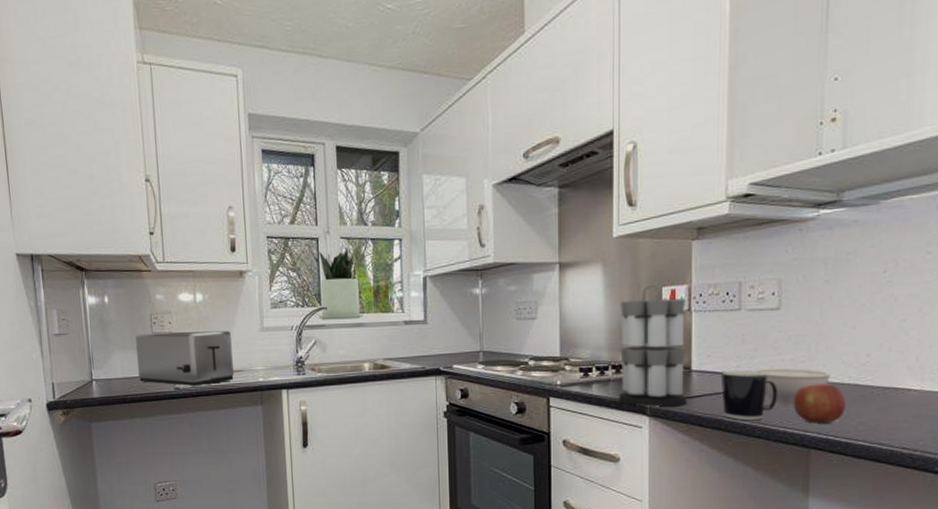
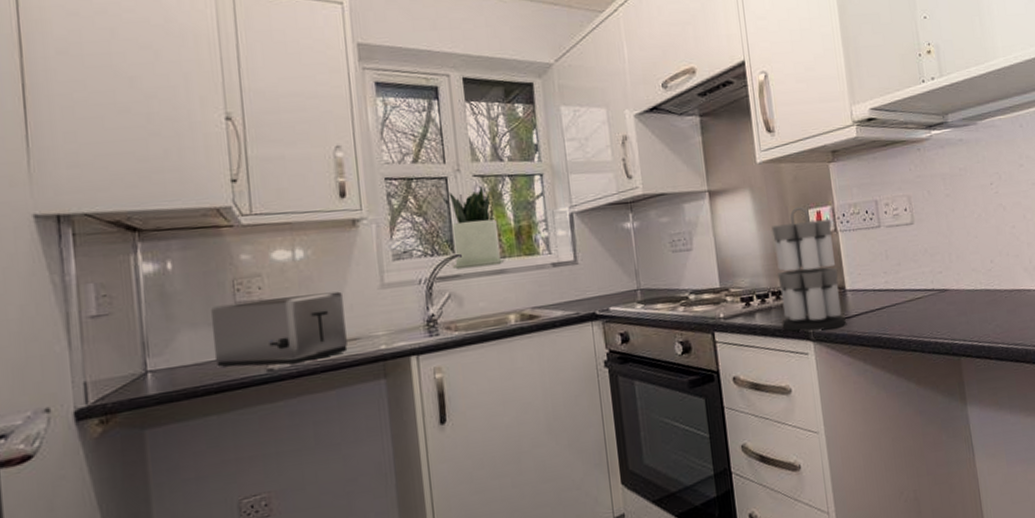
mug: present [720,370,779,421] -> none [872,285,925,336]
bowl: present [751,367,832,409] -> none [898,278,966,319]
fruit: present [793,382,846,424] -> none [938,290,983,331]

